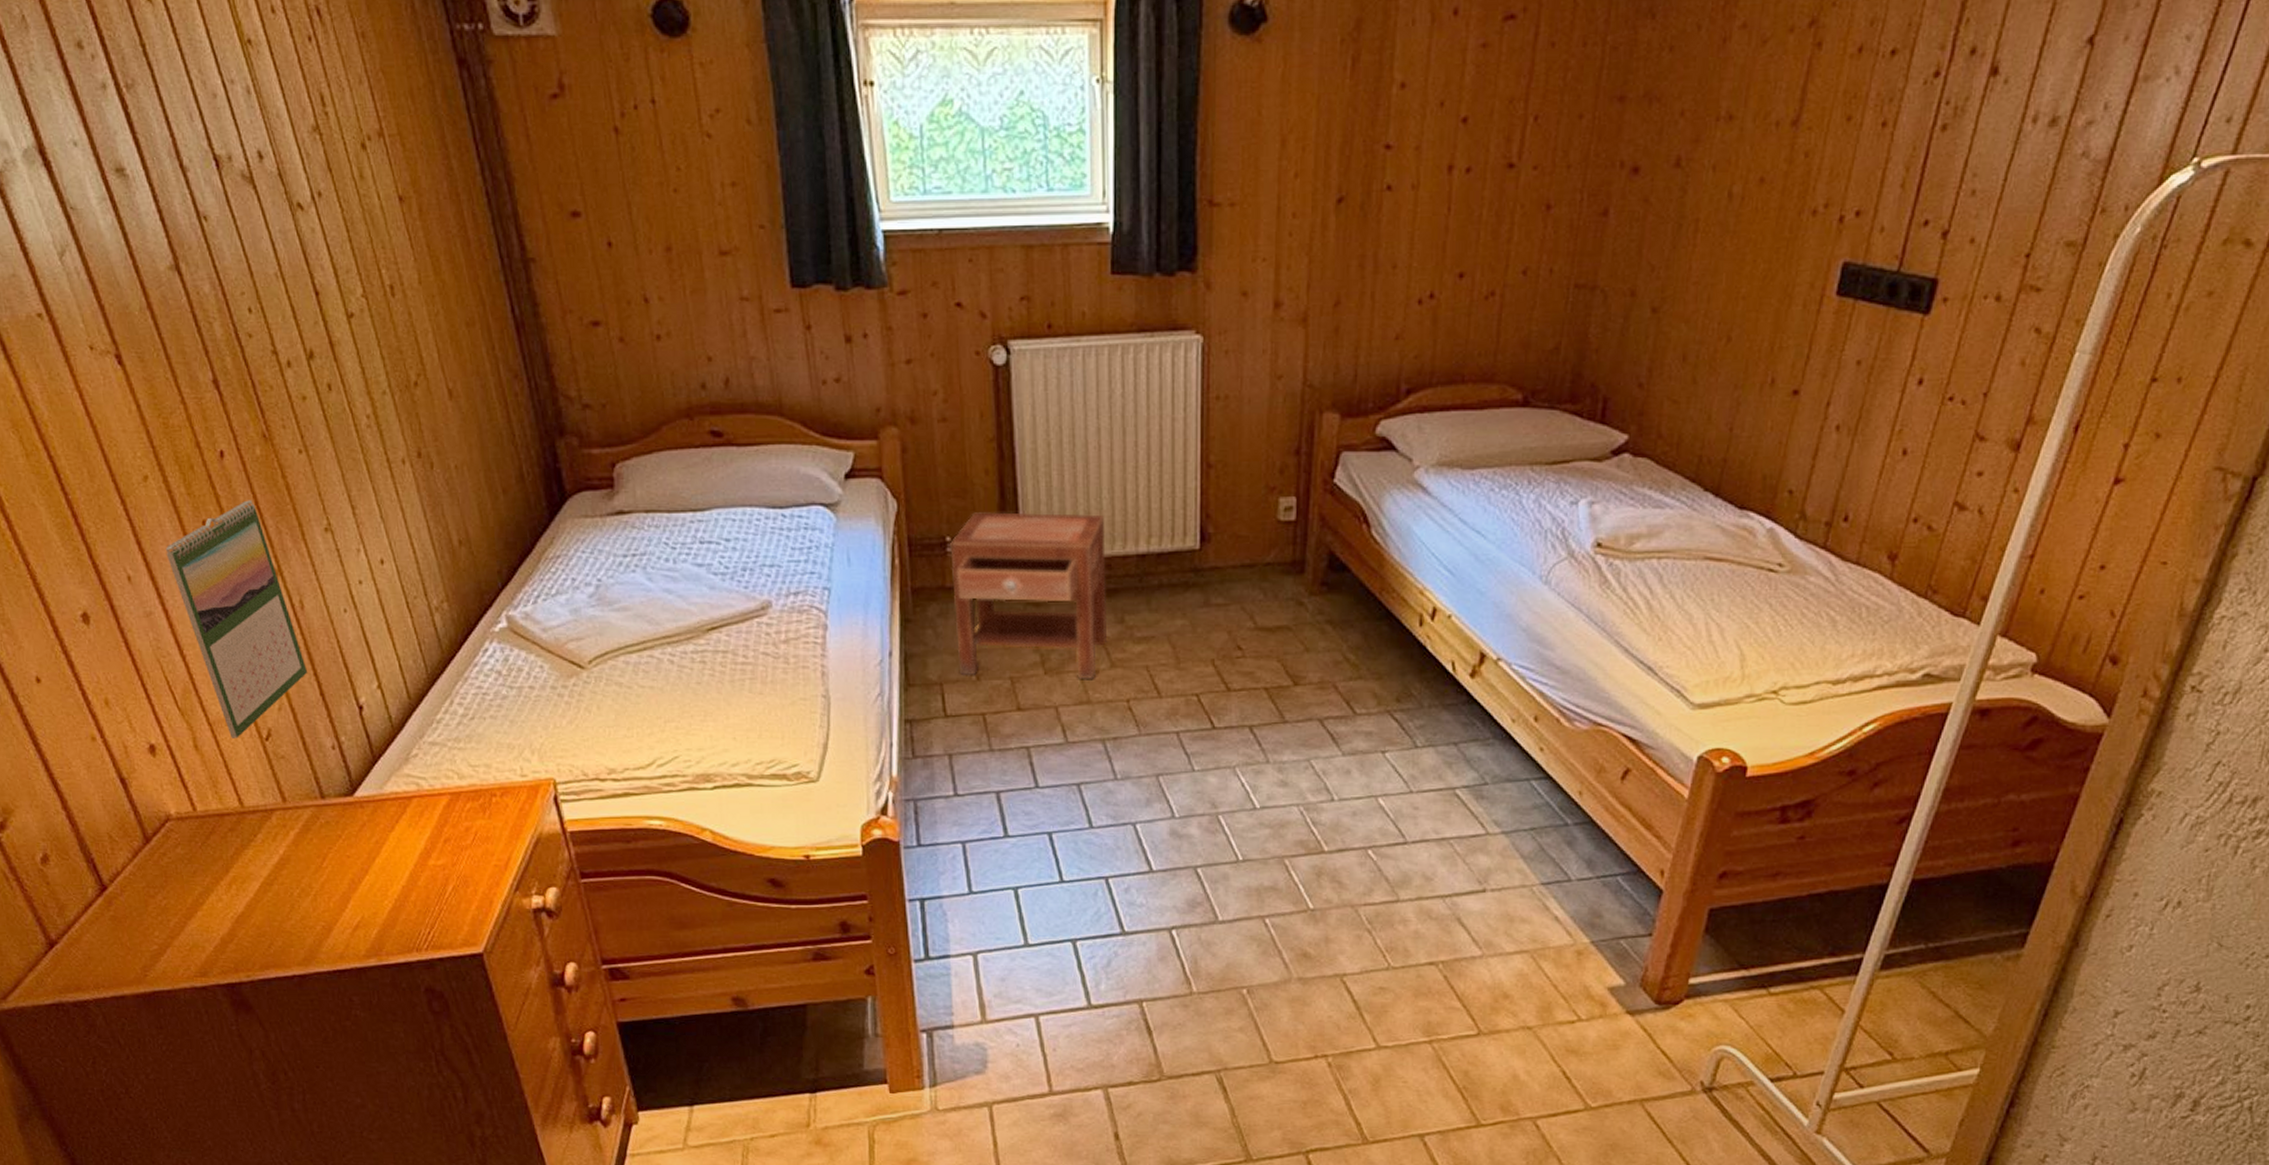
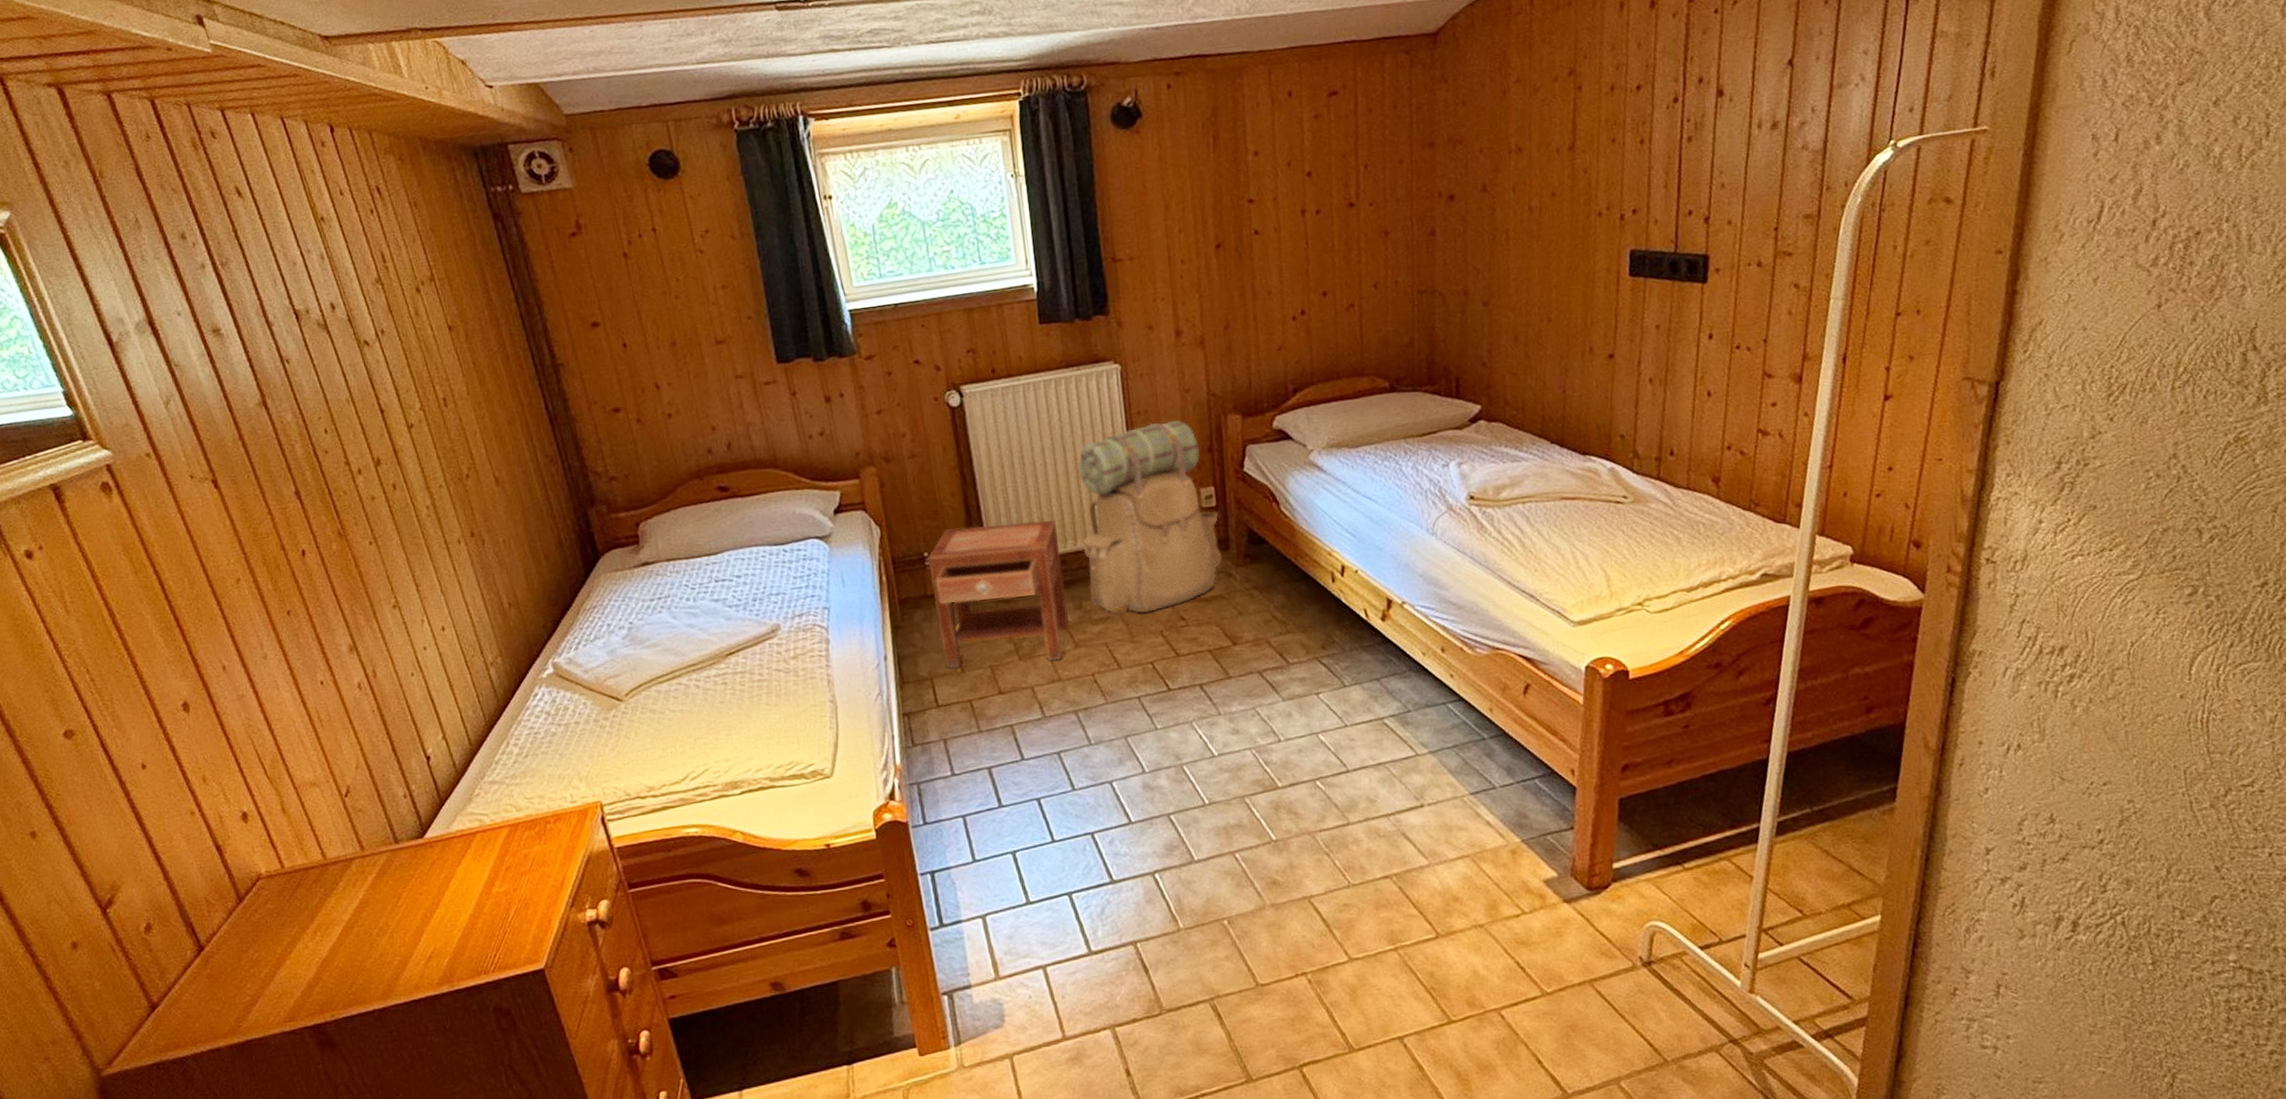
calendar: present [165,500,308,738] -> none [255,589,382,799]
backpack: none [1133,411,1298,636] -> present [1078,420,1222,613]

